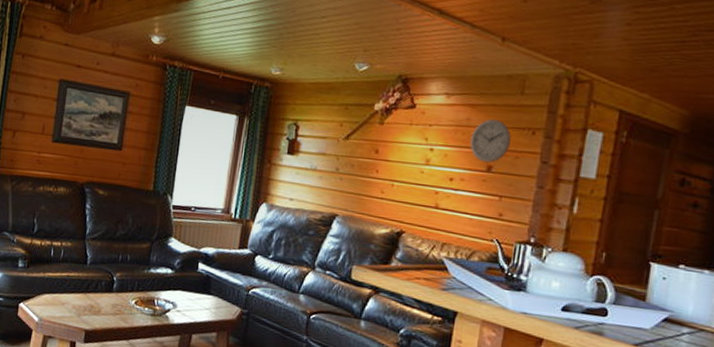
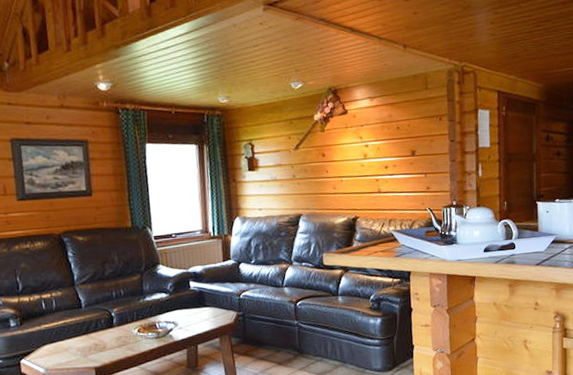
wall clock: present [469,119,511,163] -> none [394,113,425,149]

